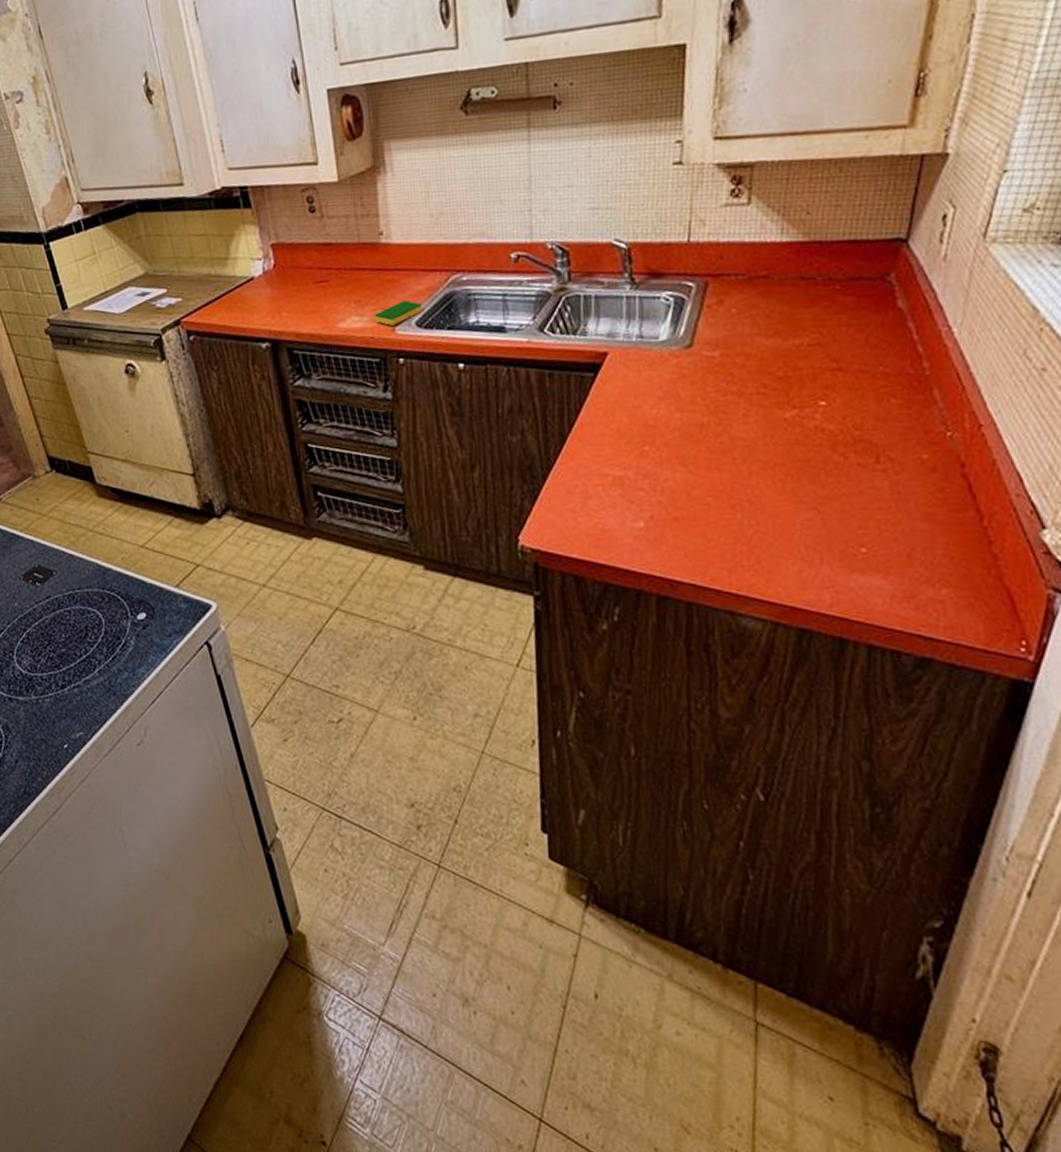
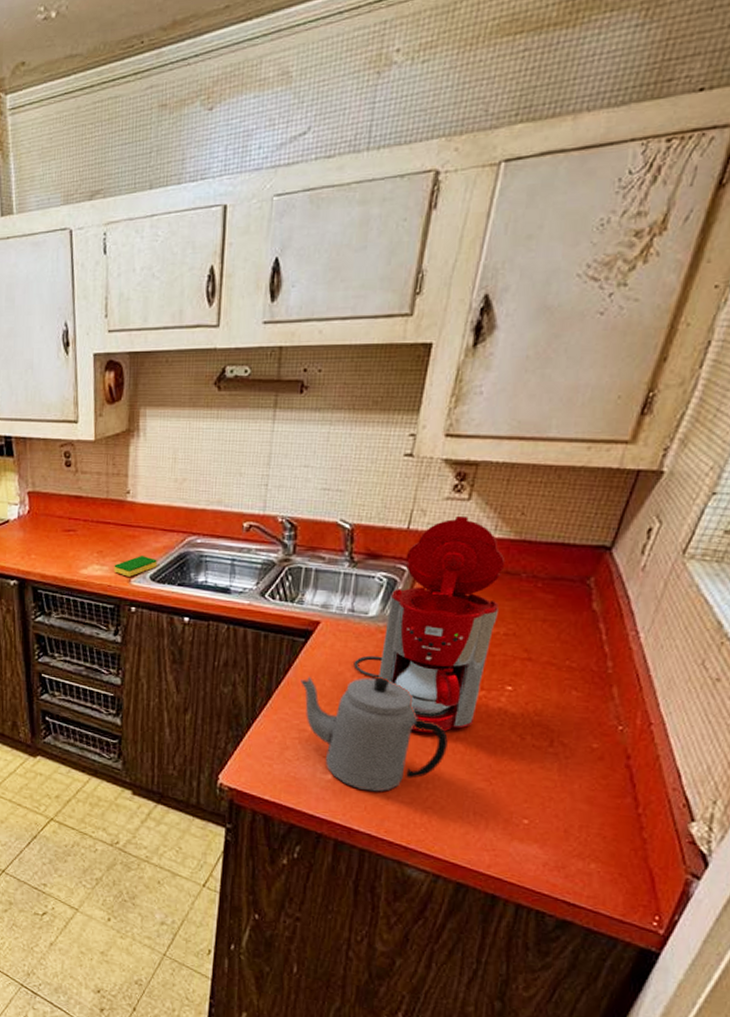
teapot: none [595,406,766,536] -> present [301,676,448,792]
coffee maker: none [650,221,798,463] -> present [353,515,506,734]

